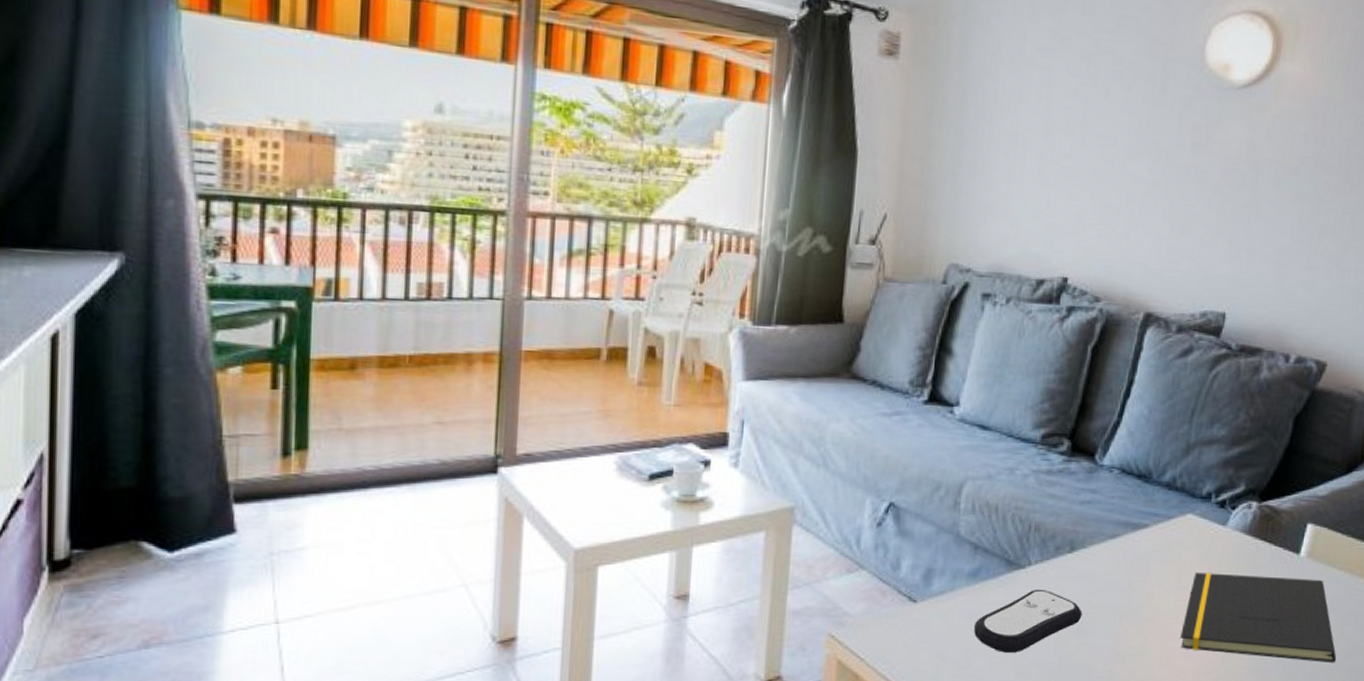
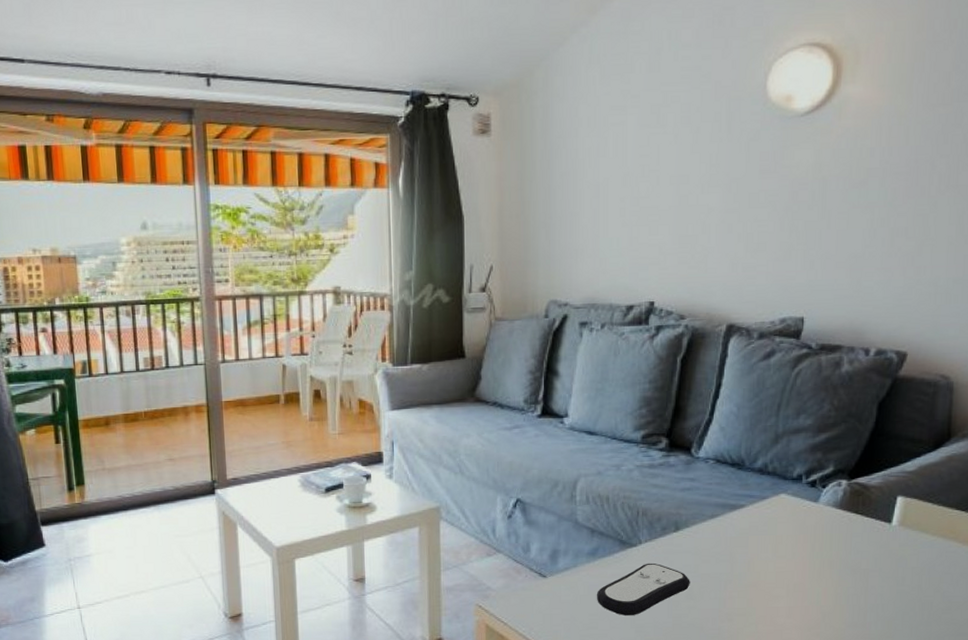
notepad: present [1180,573,1336,663] -> none [782,543,934,617]

